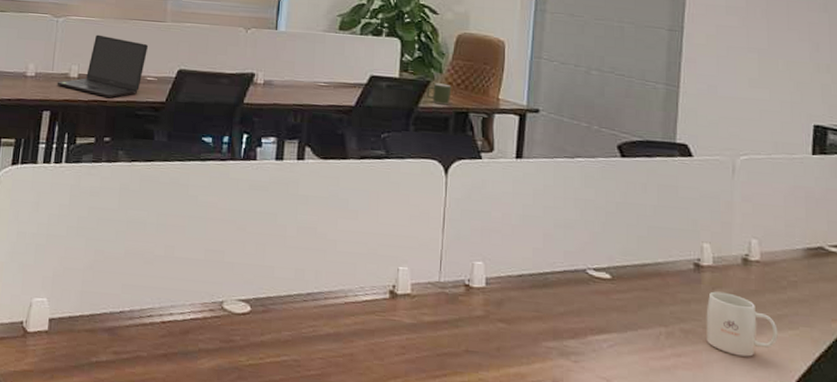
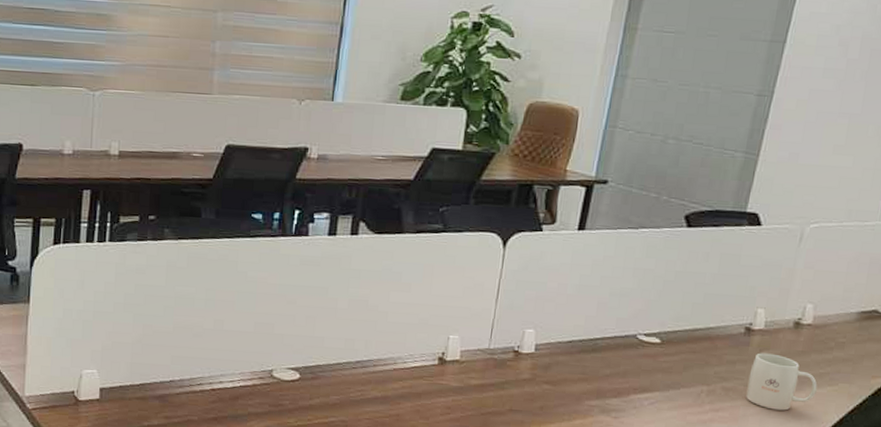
laptop: present [56,34,148,99] -> none [96,109,193,176]
mug: present [426,83,452,105] -> none [490,155,518,178]

